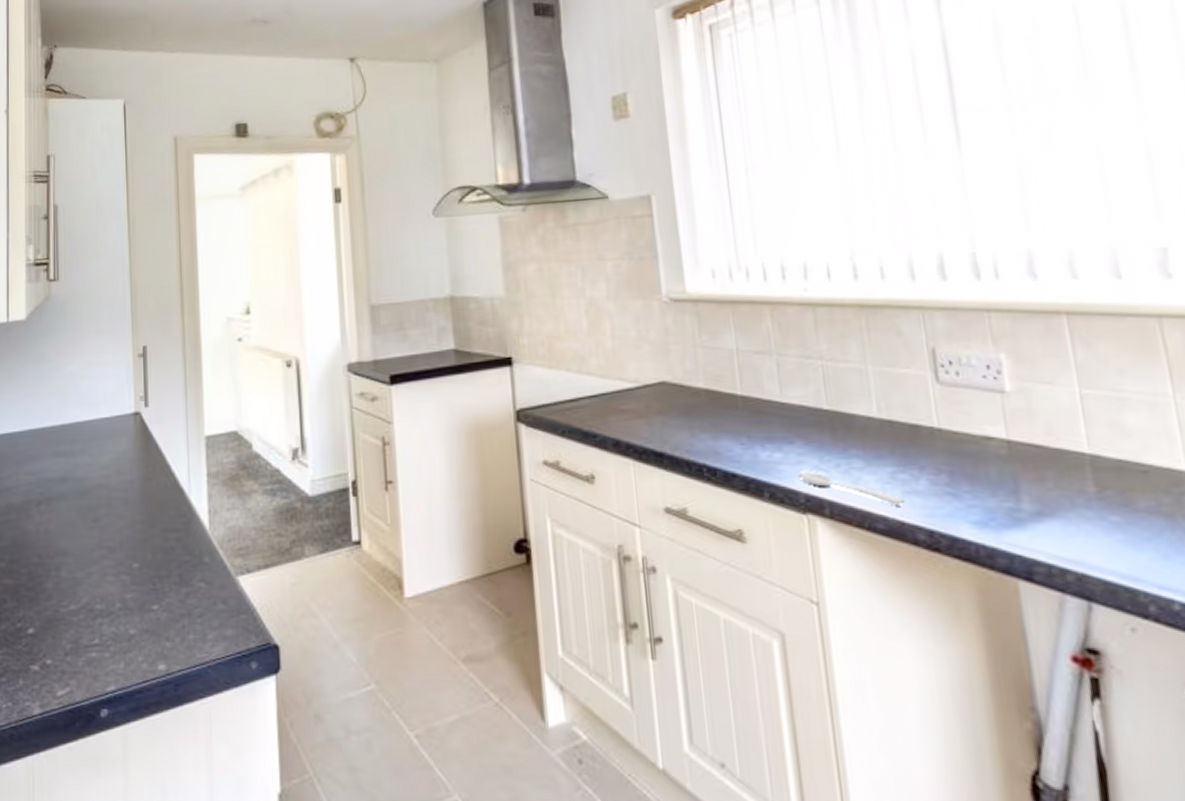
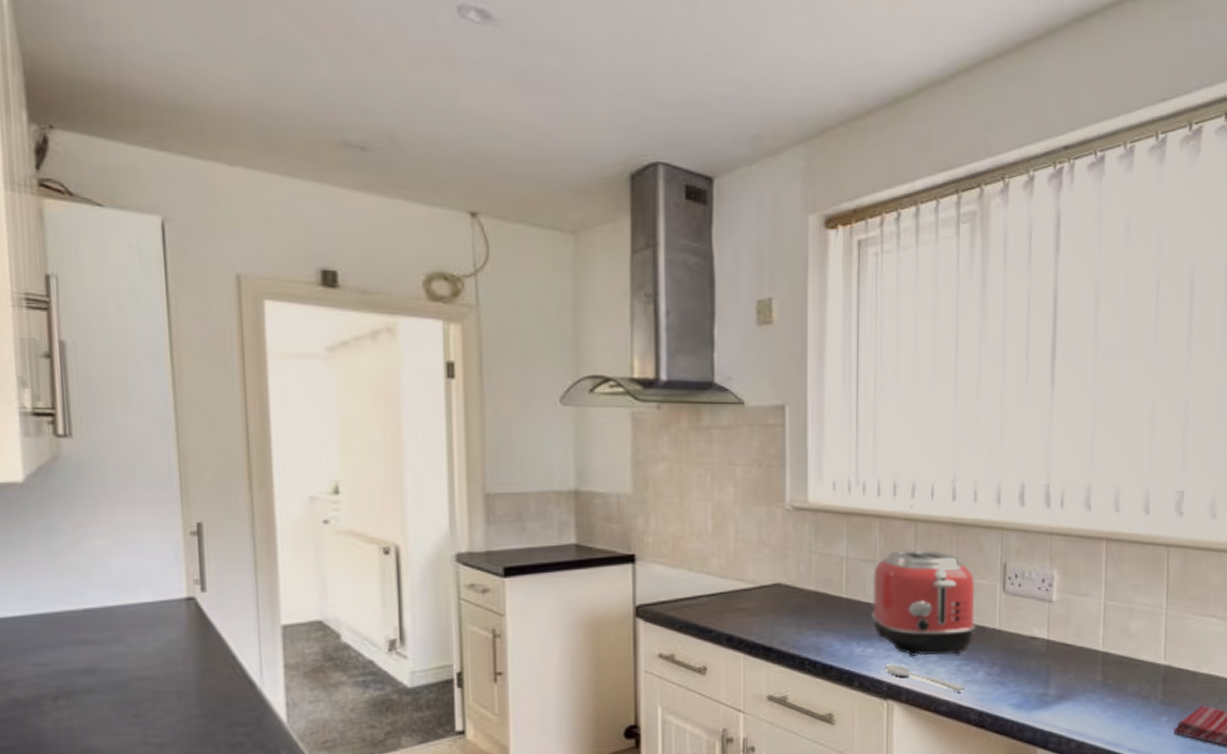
toaster: none [770,337,907,462] -> present [871,550,975,656]

